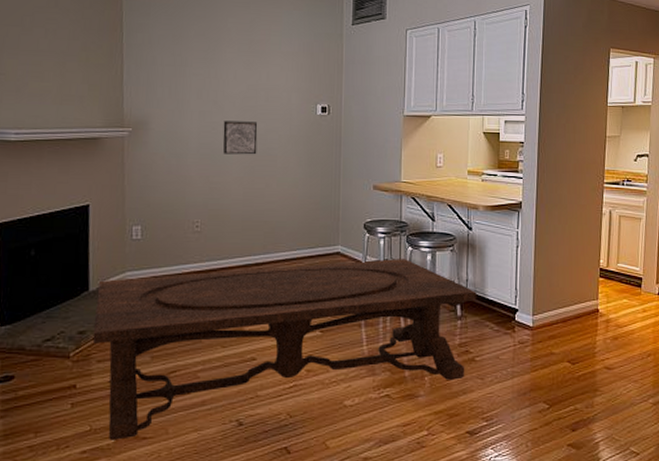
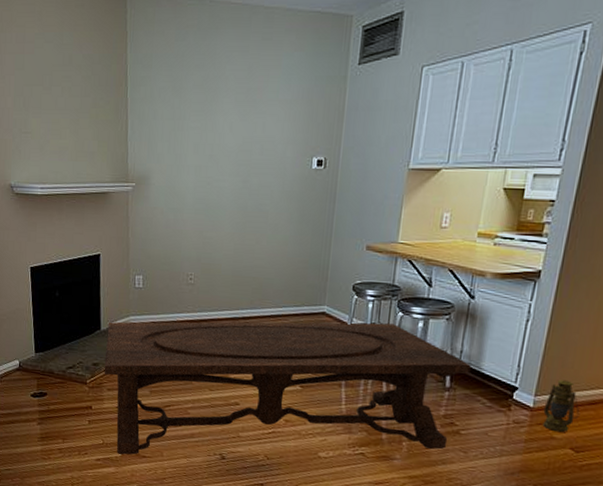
wall art: present [223,121,258,155] -> none [217,175,251,211]
lantern: none [541,298,570,347] -> present [542,380,580,432]

